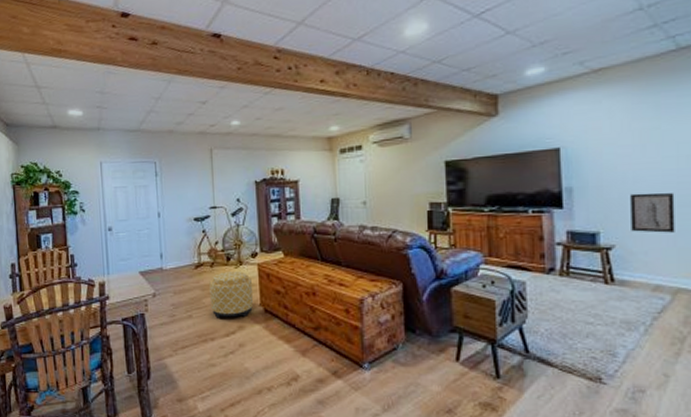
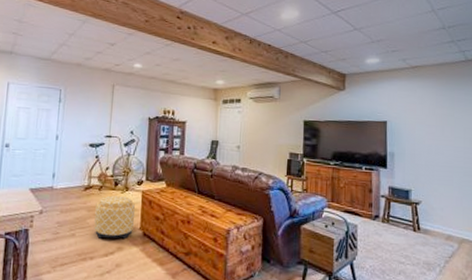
wall art: present [630,192,675,233] -> none [433,162,462,195]

